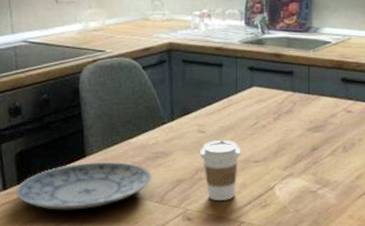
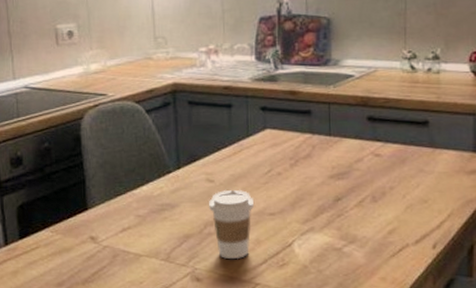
plate: present [15,161,152,210] -> none [16,214,157,268]

